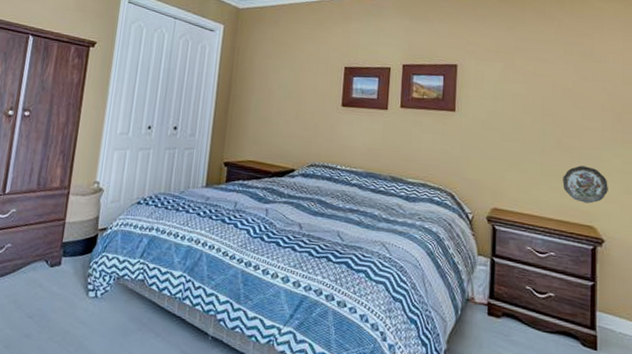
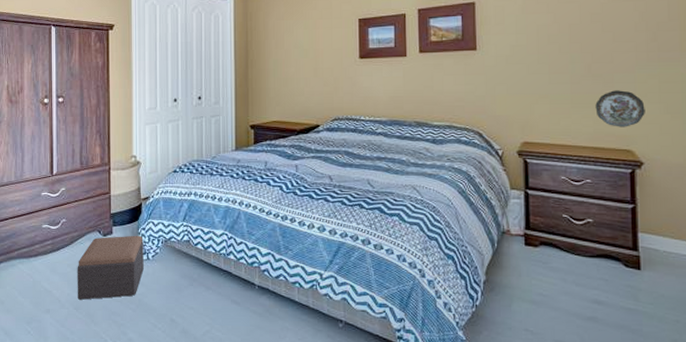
footstool: none [10,267,94,338] -> present [77,235,144,300]

